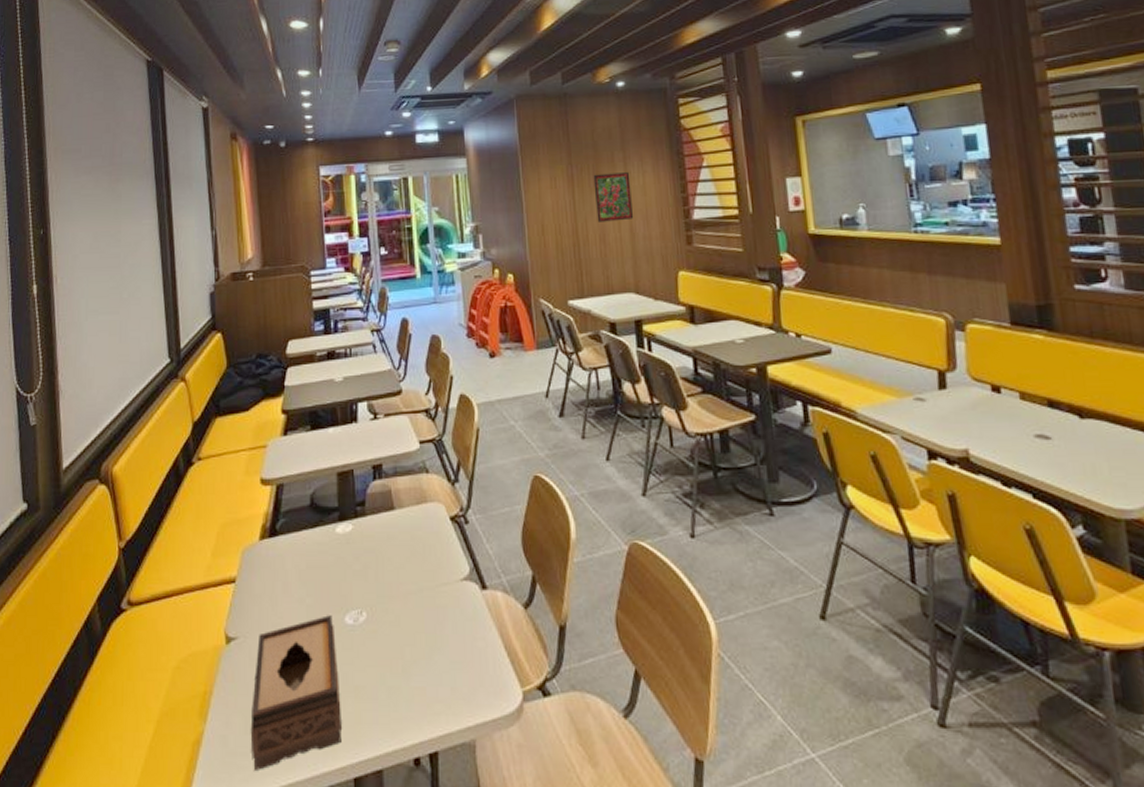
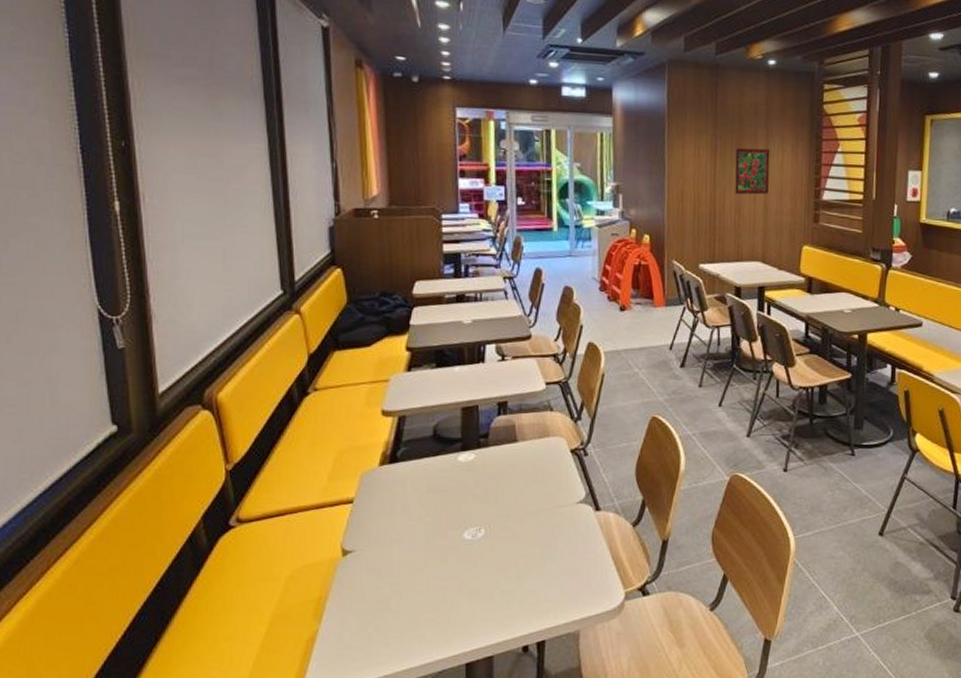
tissue box: present [250,615,342,772] -> none [366,532,456,661]

